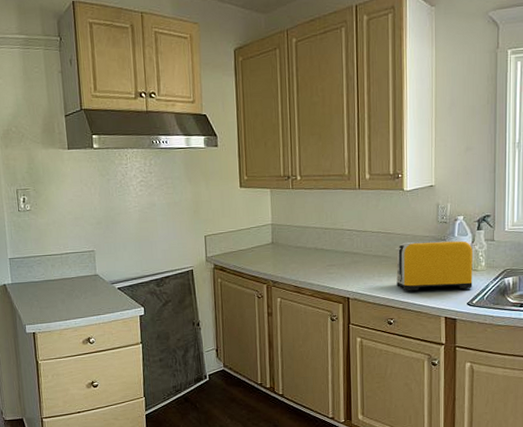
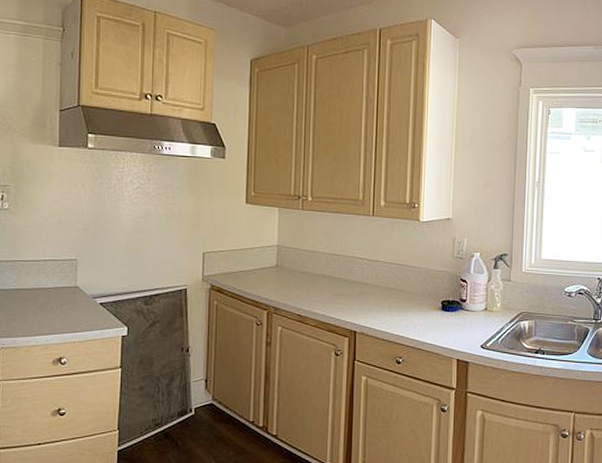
toaster: present [395,240,473,291] -> none [407,275,488,330]

